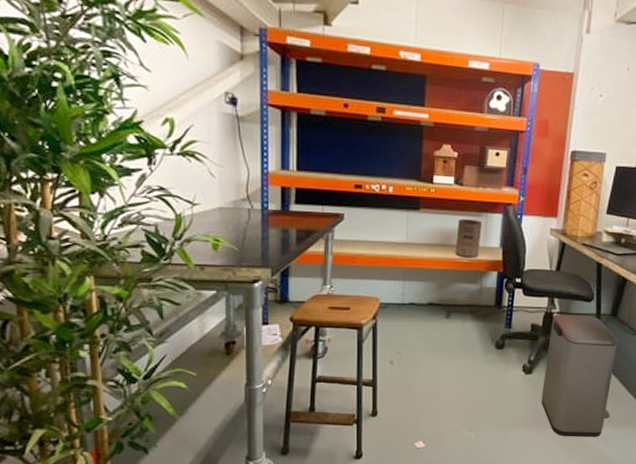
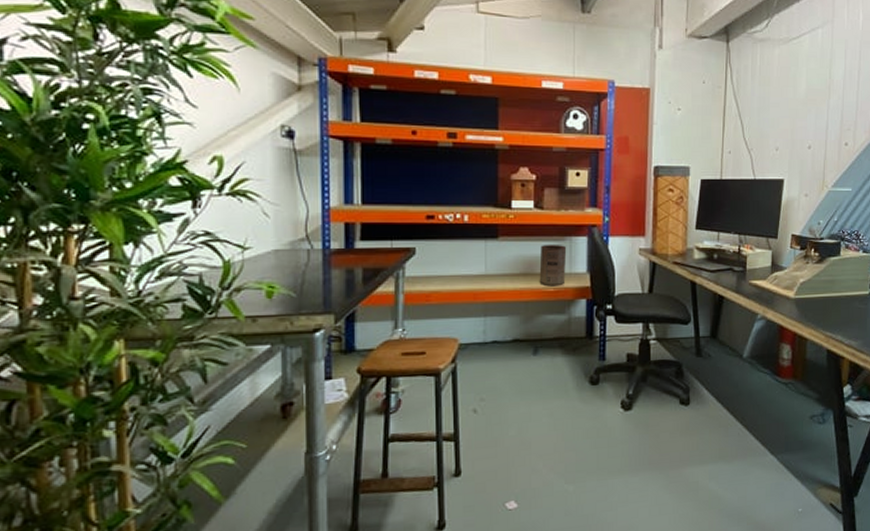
pedal bin: present [541,314,618,437] -> none [644,339,721,479]

